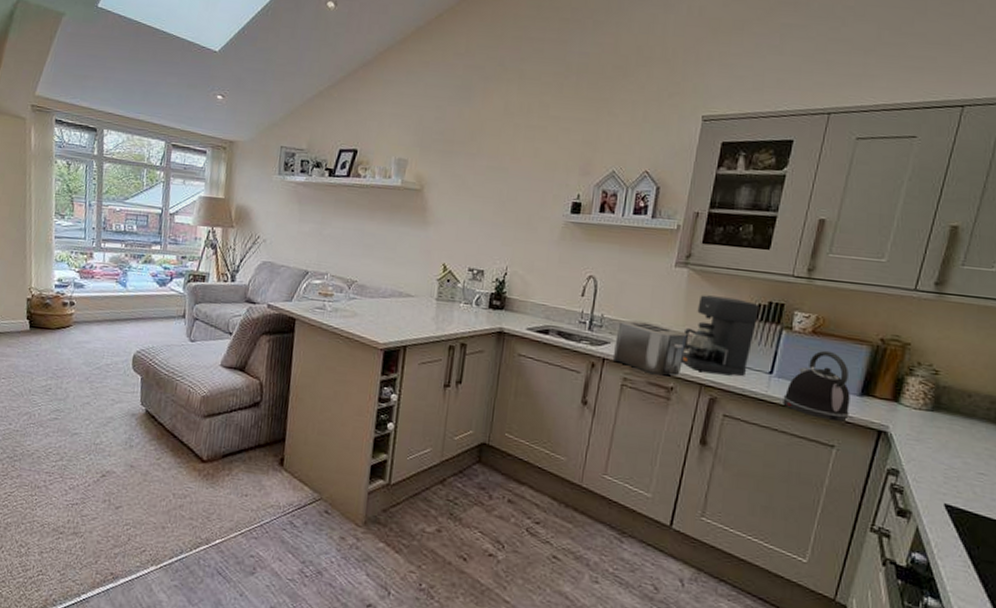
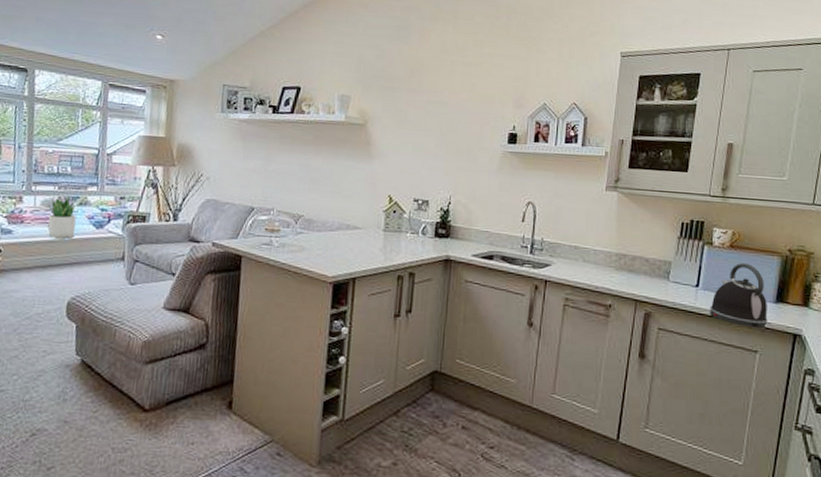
planter: none [115,252,142,295] -> present [47,195,76,239]
toaster: present [612,320,688,376] -> none [554,242,621,295]
coffee maker: present [681,295,760,377] -> none [617,216,683,292]

